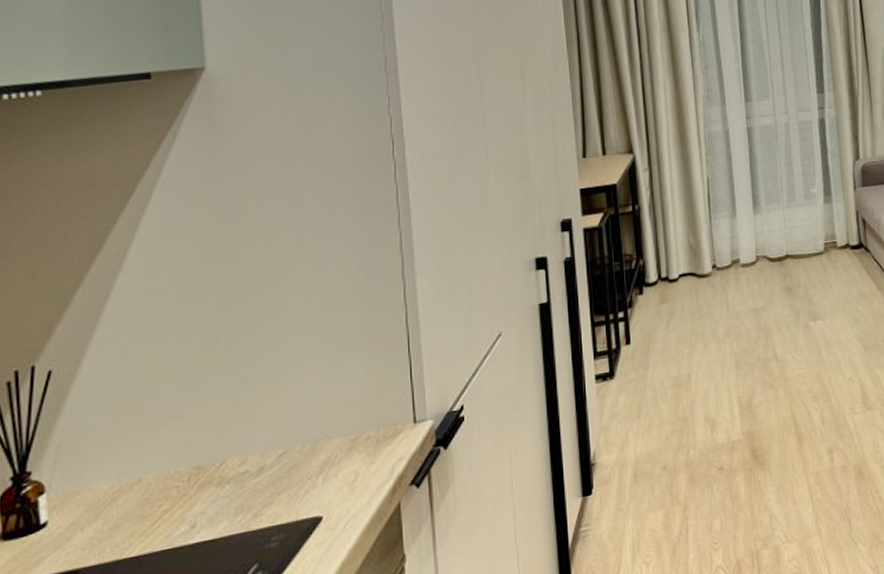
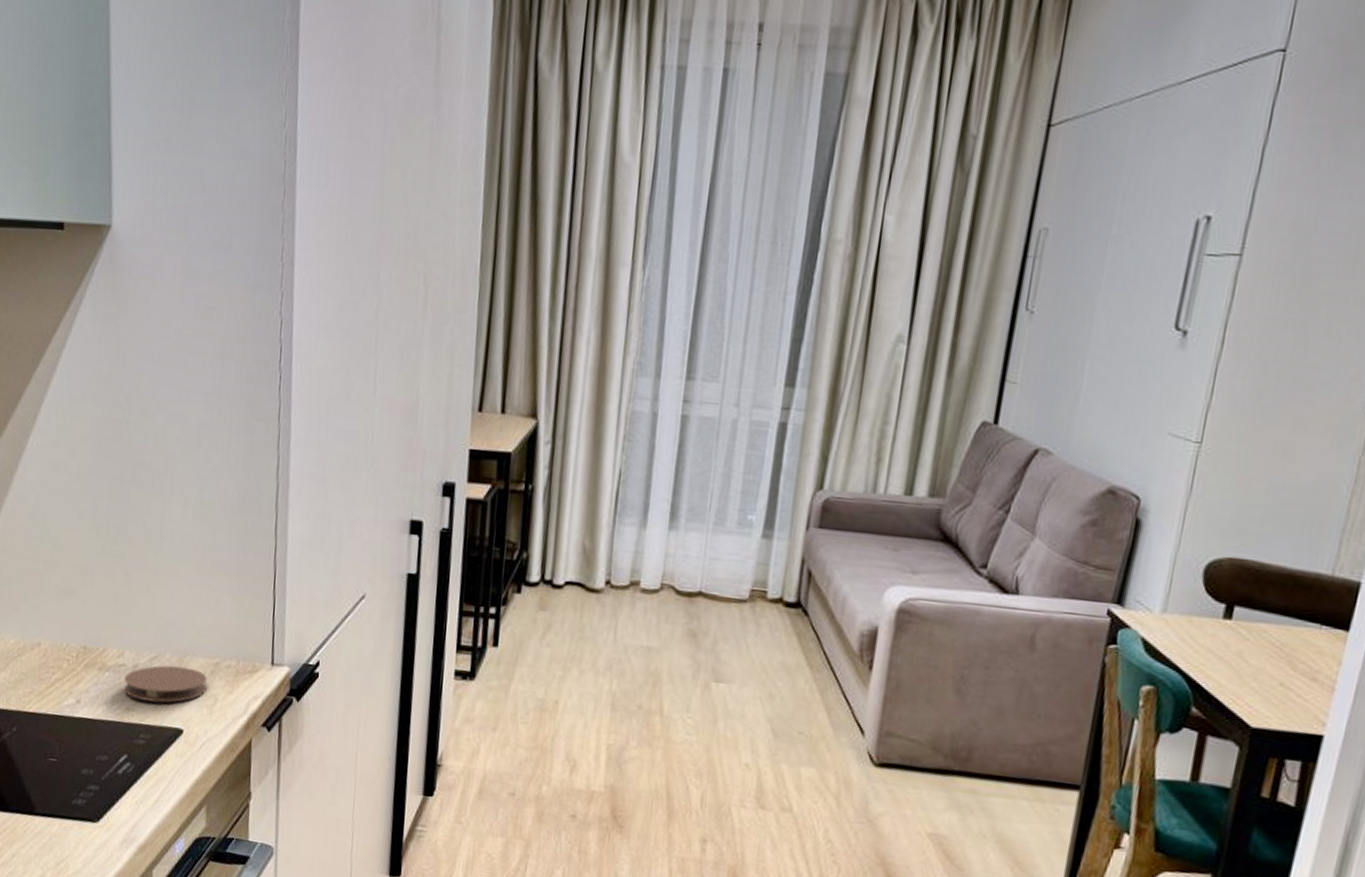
coaster: none [248,451,345,502] -> present [124,665,207,703]

